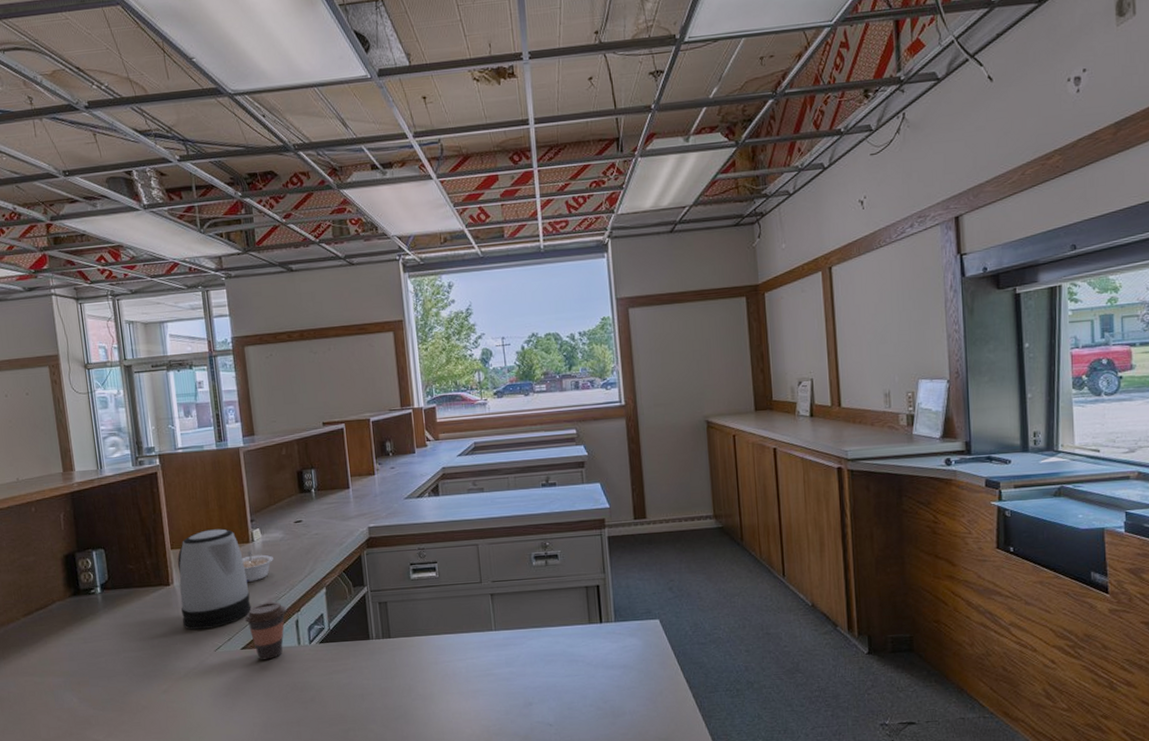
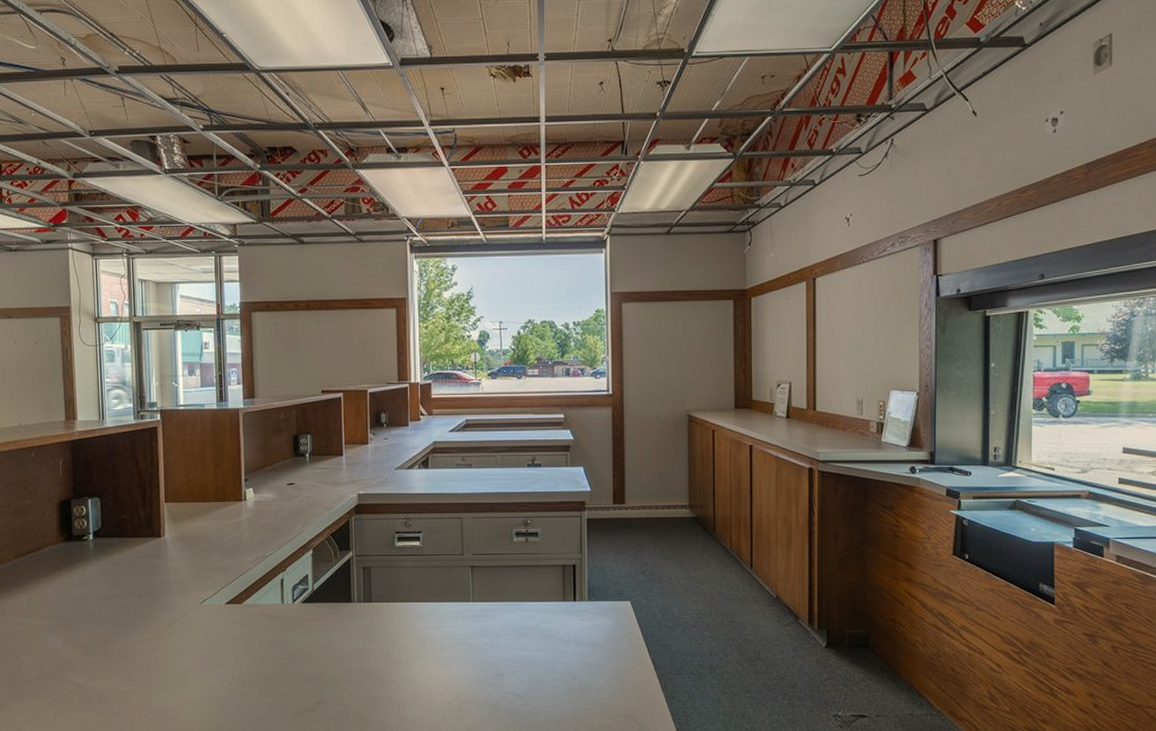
kettle: present [177,528,252,630] -> none [170,486,239,583]
legume: present [242,550,273,582] -> none [234,509,264,539]
coffee cup: present [244,601,286,660] -> none [231,559,273,616]

